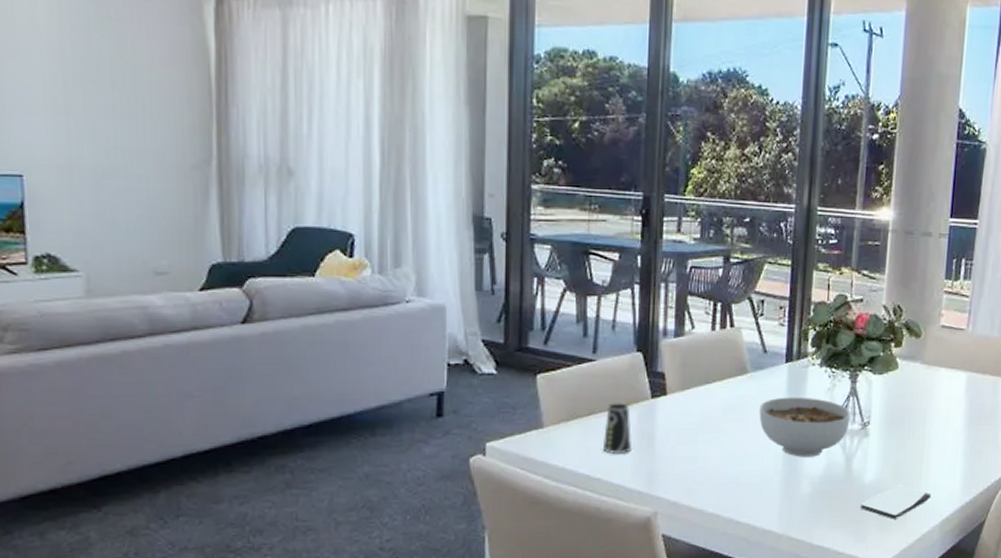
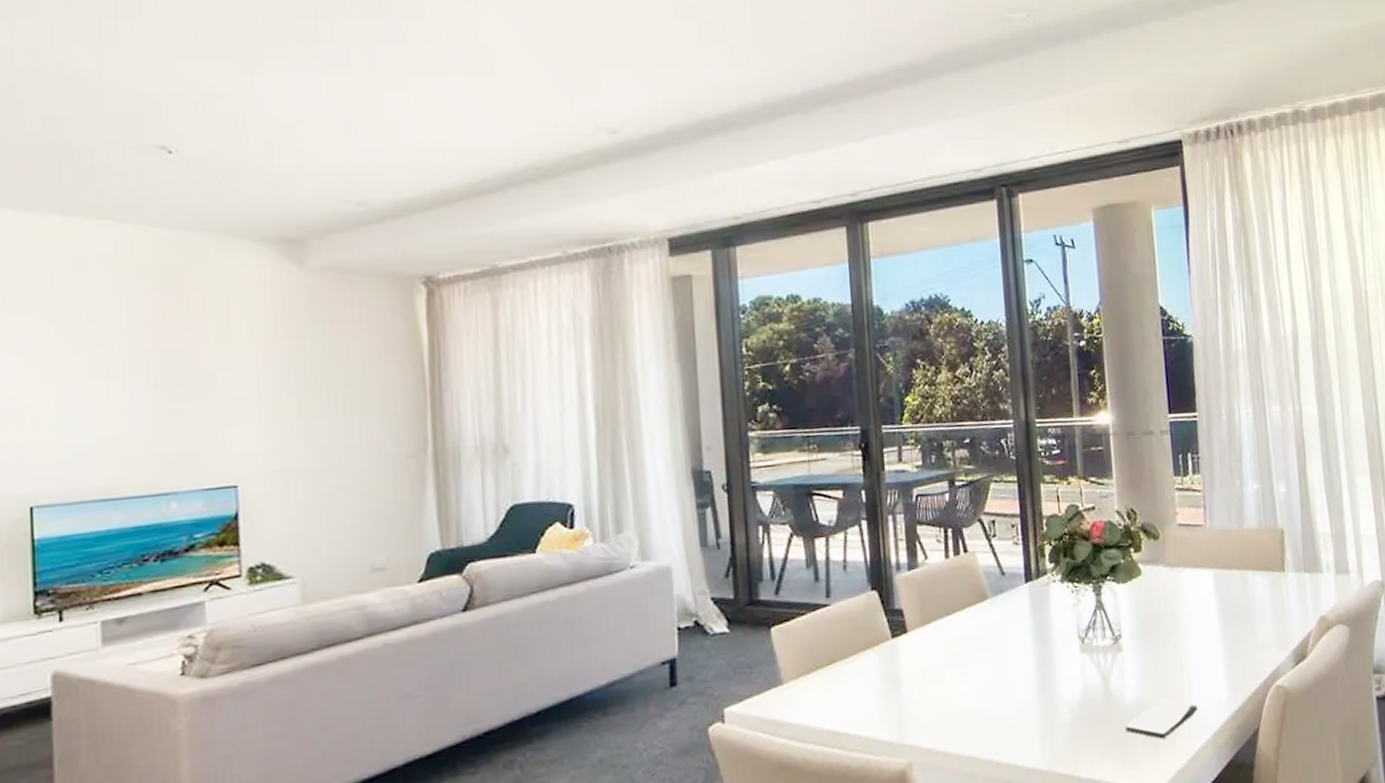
cup: present [603,403,633,455] -> none [846,647,878,705]
bowl: present [759,397,851,457] -> none [1005,616,1101,683]

